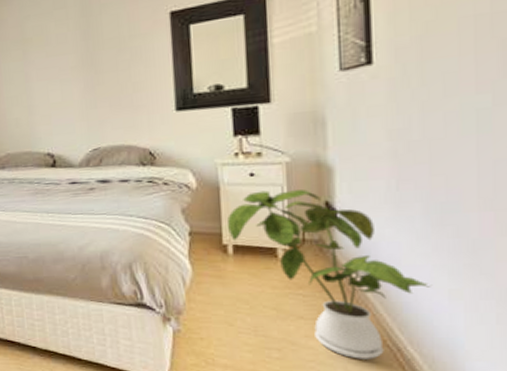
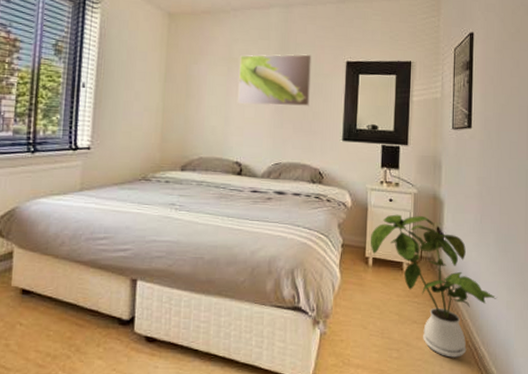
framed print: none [35,14,127,90] -> present [238,54,312,106]

